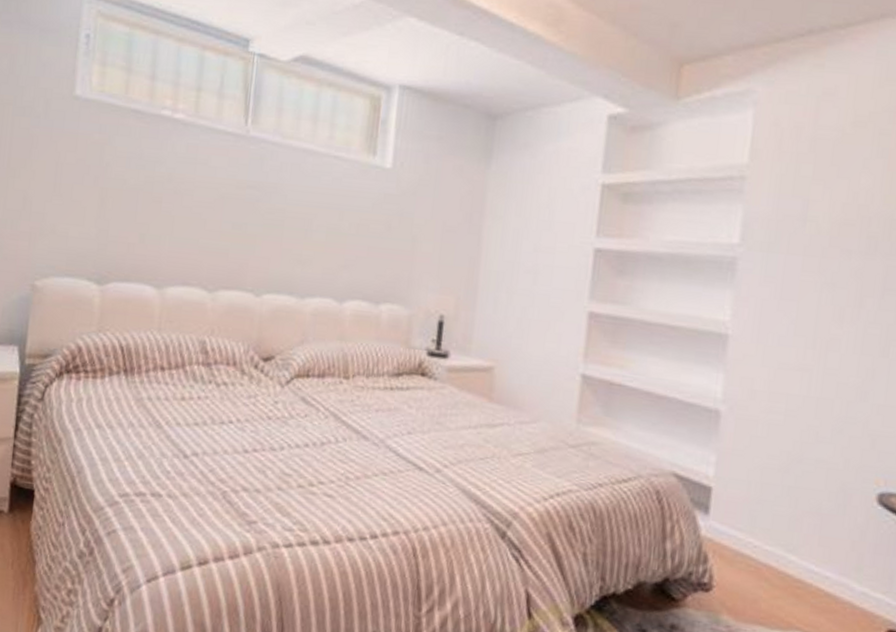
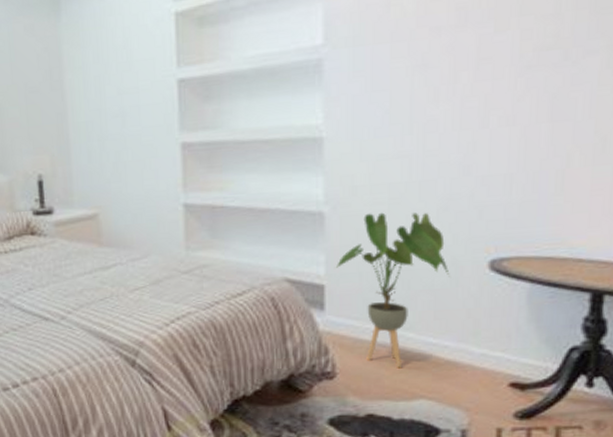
house plant: none [725,420,838,593] -> present [335,212,450,369]

